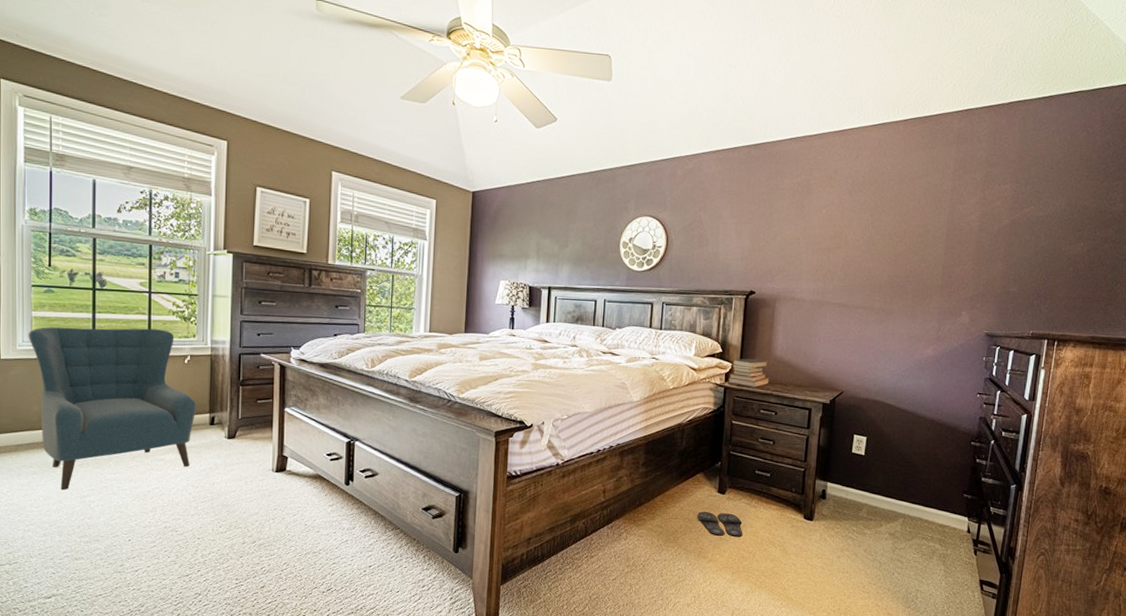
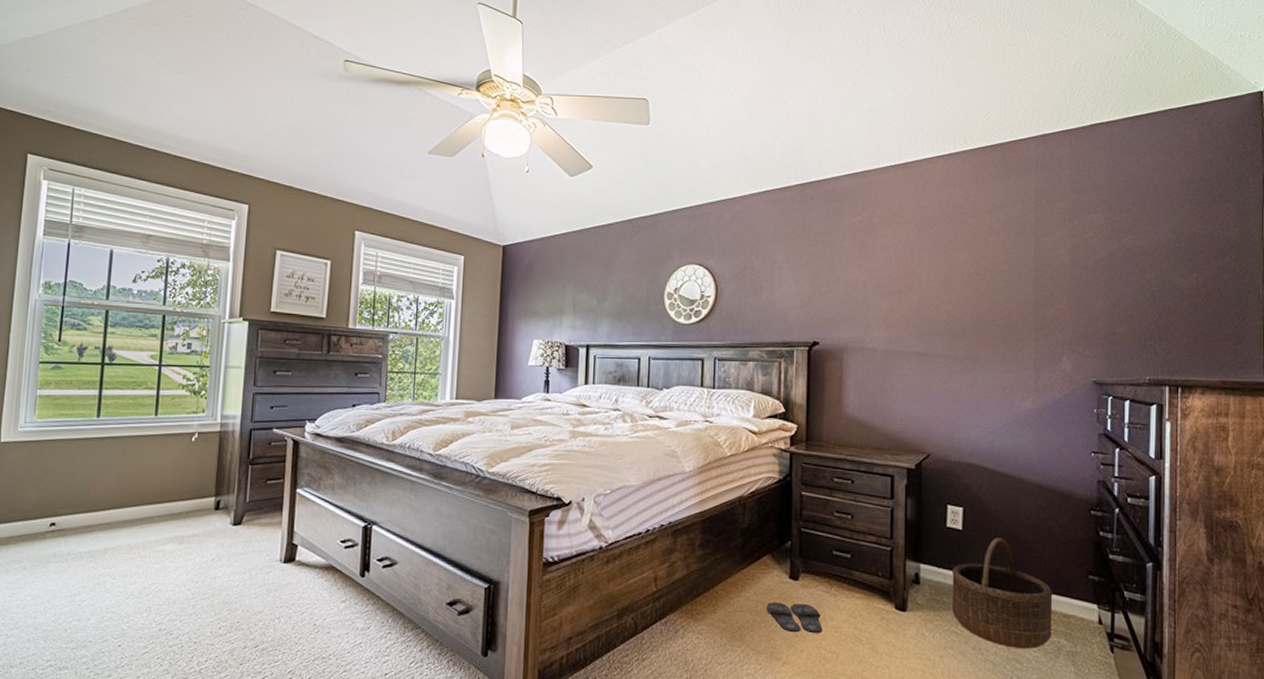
armchair: present [28,327,197,491] -> none [30,404,202,588]
books: present [728,358,769,387] -> none [794,418,842,452]
basket: none [850,462,934,552] -> present [952,537,1053,649]

